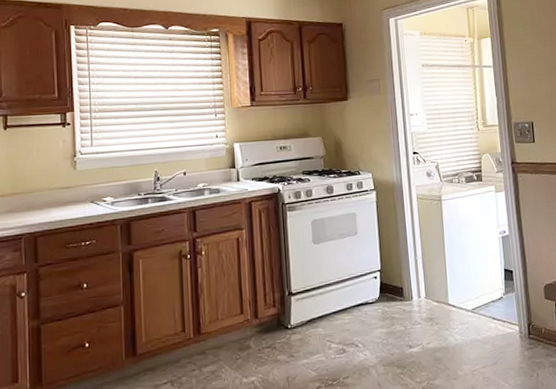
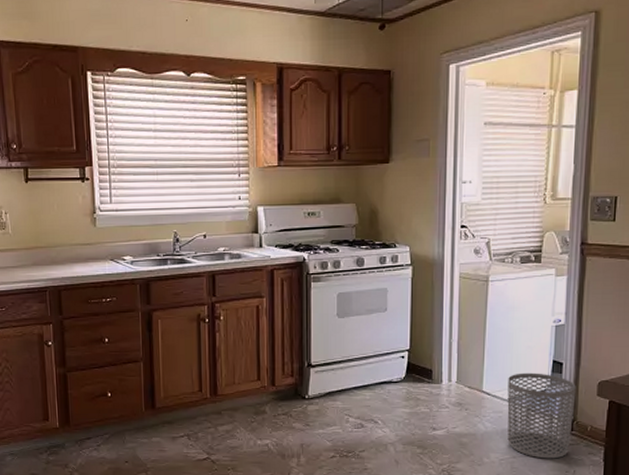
waste bin: none [469,282,530,366] -> present [507,373,576,459]

